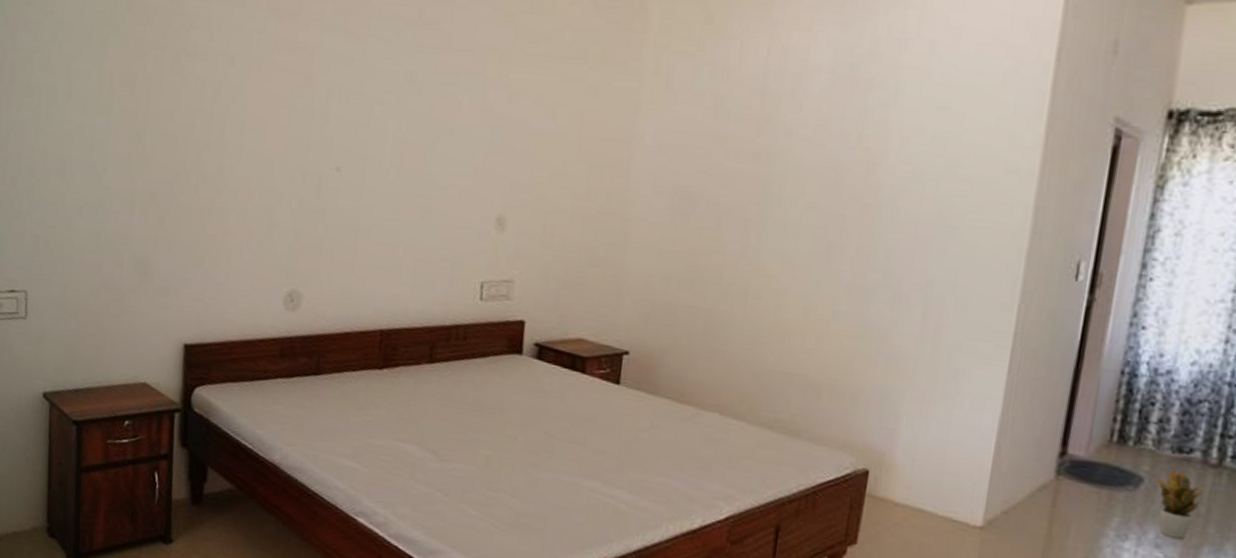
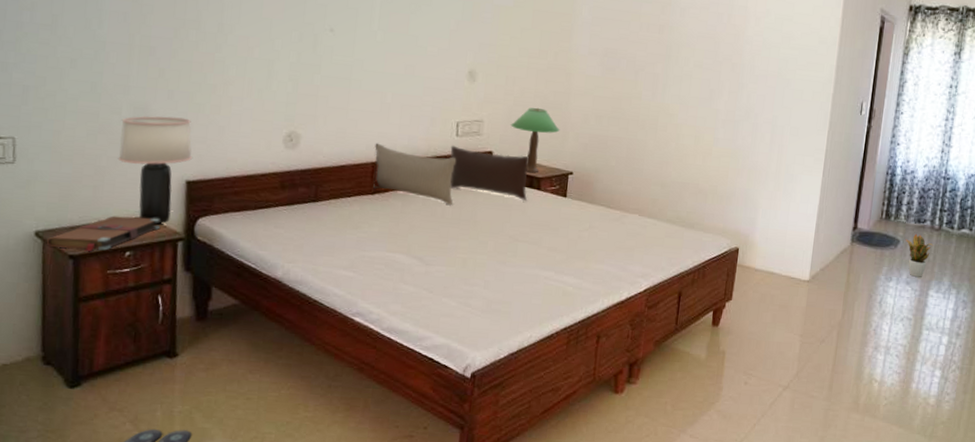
book: none [53,380,159,419] -> present [46,216,161,252]
table lamp: none [119,270,190,393] -> present [118,116,192,225]
pillow: none [381,307,480,387] -> present [373,144,457,205]
pillow: none [471,311,572,386] -> present [450,145,530,201]
table lamp: none [548,264,613,351] -> present [511,107,560,174]

